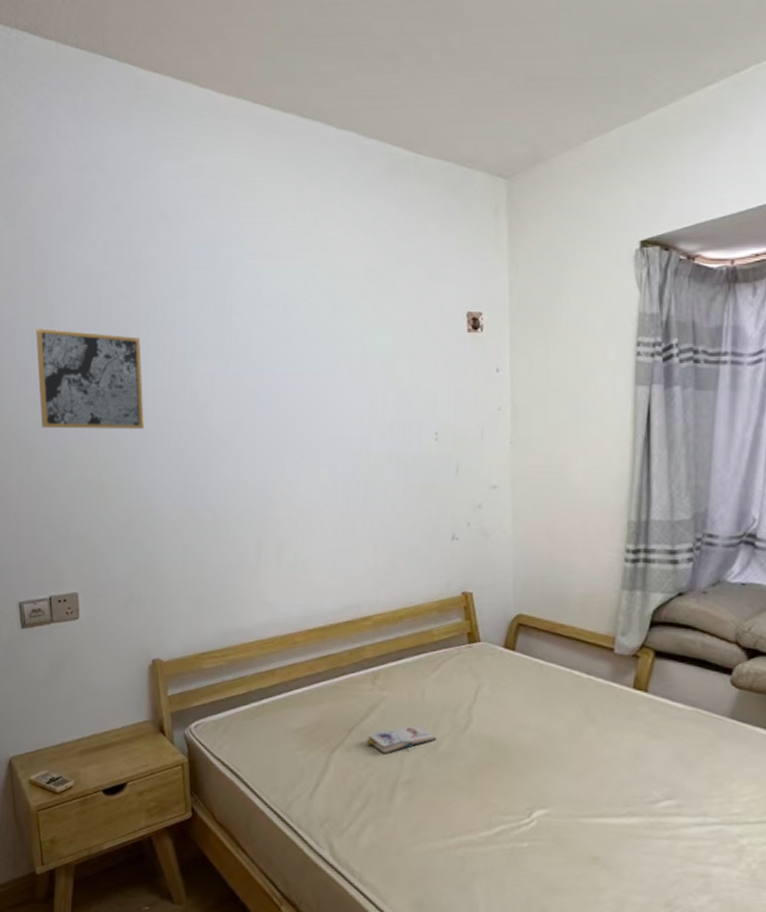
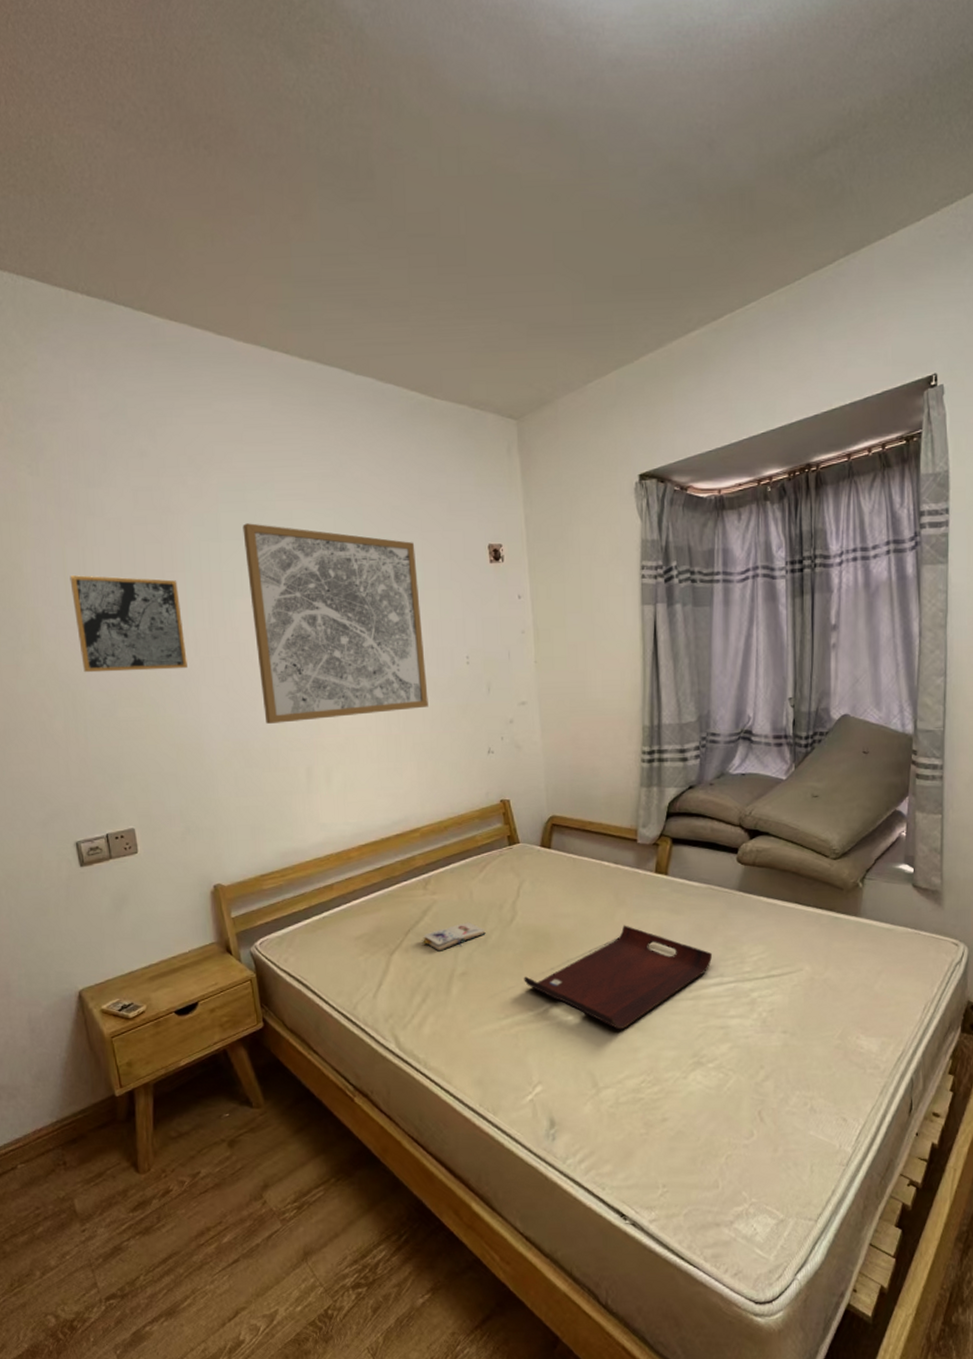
wall art: none [210,281,391,493] -> present [242,523,428,724]
serving tray: none [475,745,696,865] -> present [524,925,713,1030]

